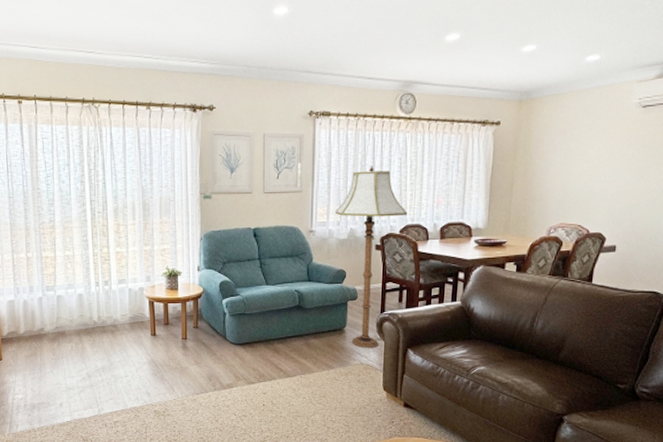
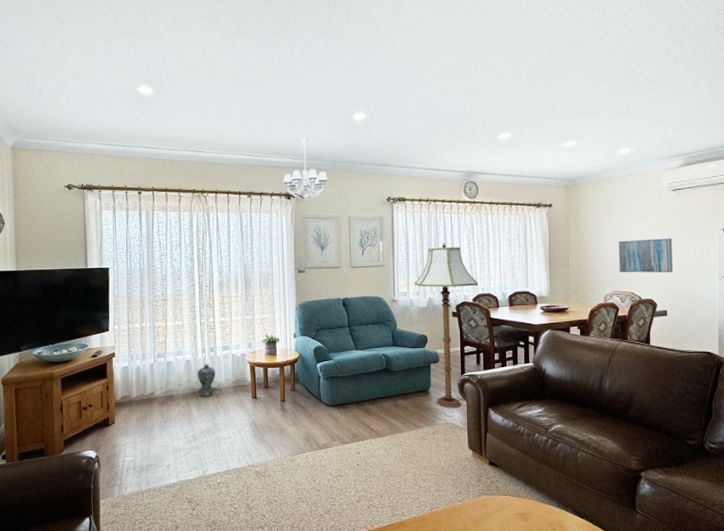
vase: none [90,298,111,334] -> present [197,364,215,398]
chandelier: none [187,37,240,114] -> present [283,138,328,201]
wall art: none [568,163,633,204] -> present [618,238,673,273]

